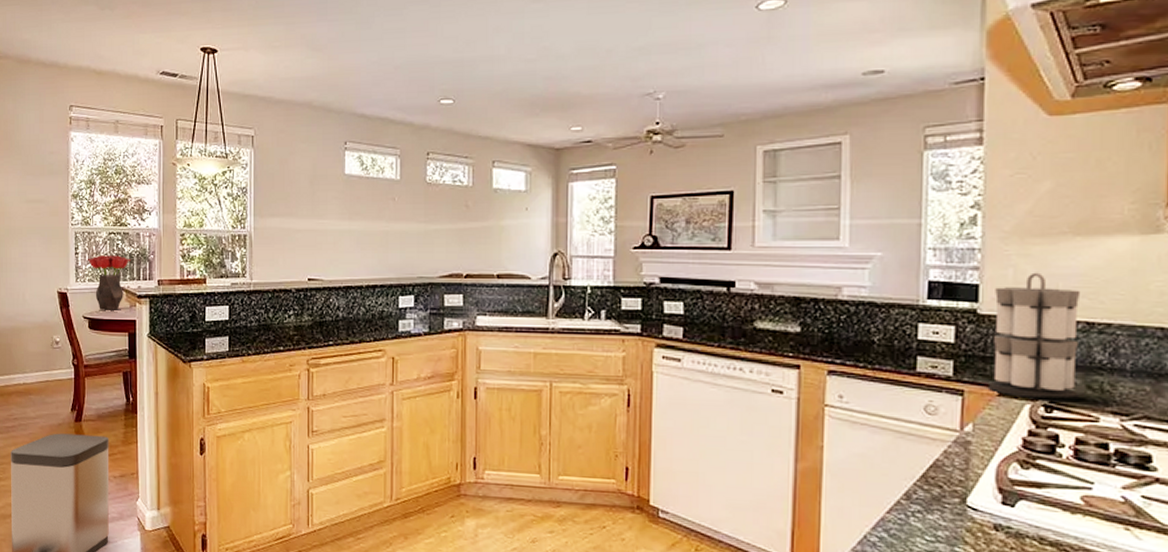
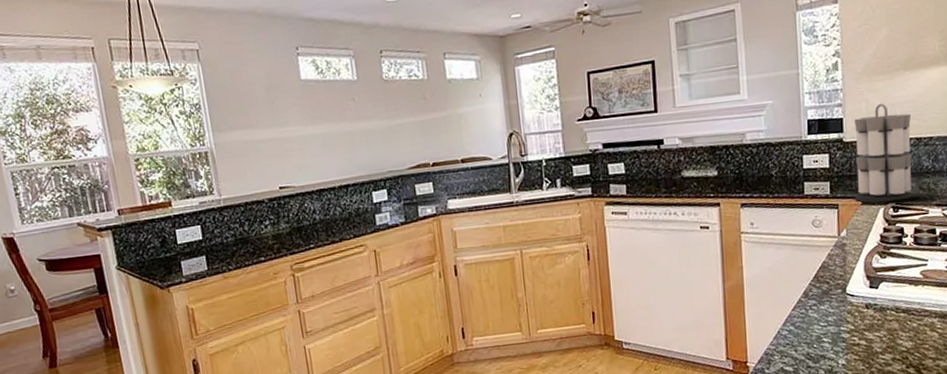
bouquet: present [88,255,131,310] -> none [32,190,83,250]

